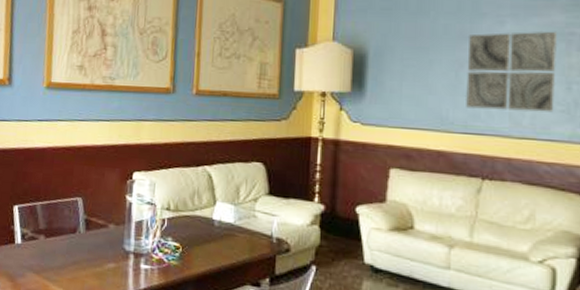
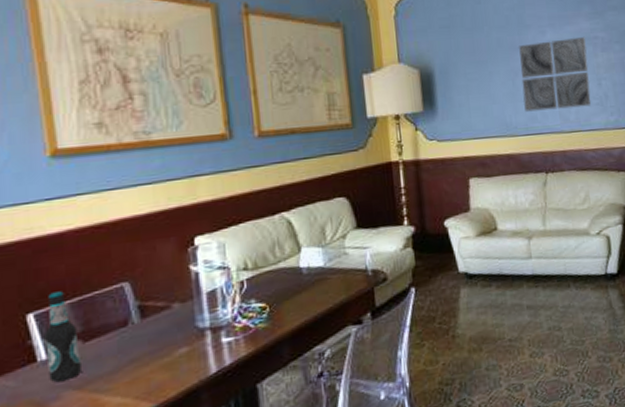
bottle: none [20,193,43,264] -> present [44,291,81,382]

